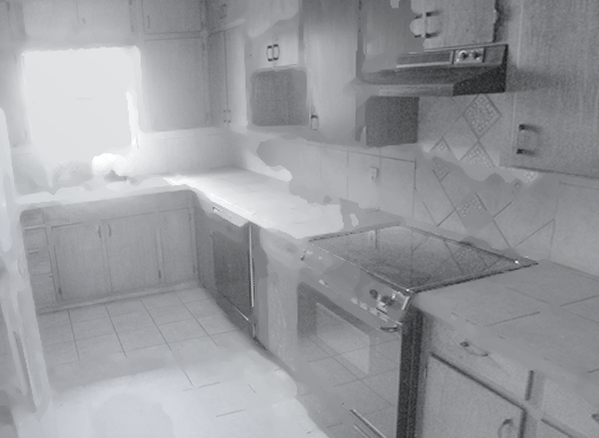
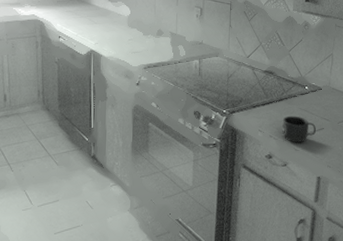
mug: none [482,296,529,329] -> present [282,116,316,143]

